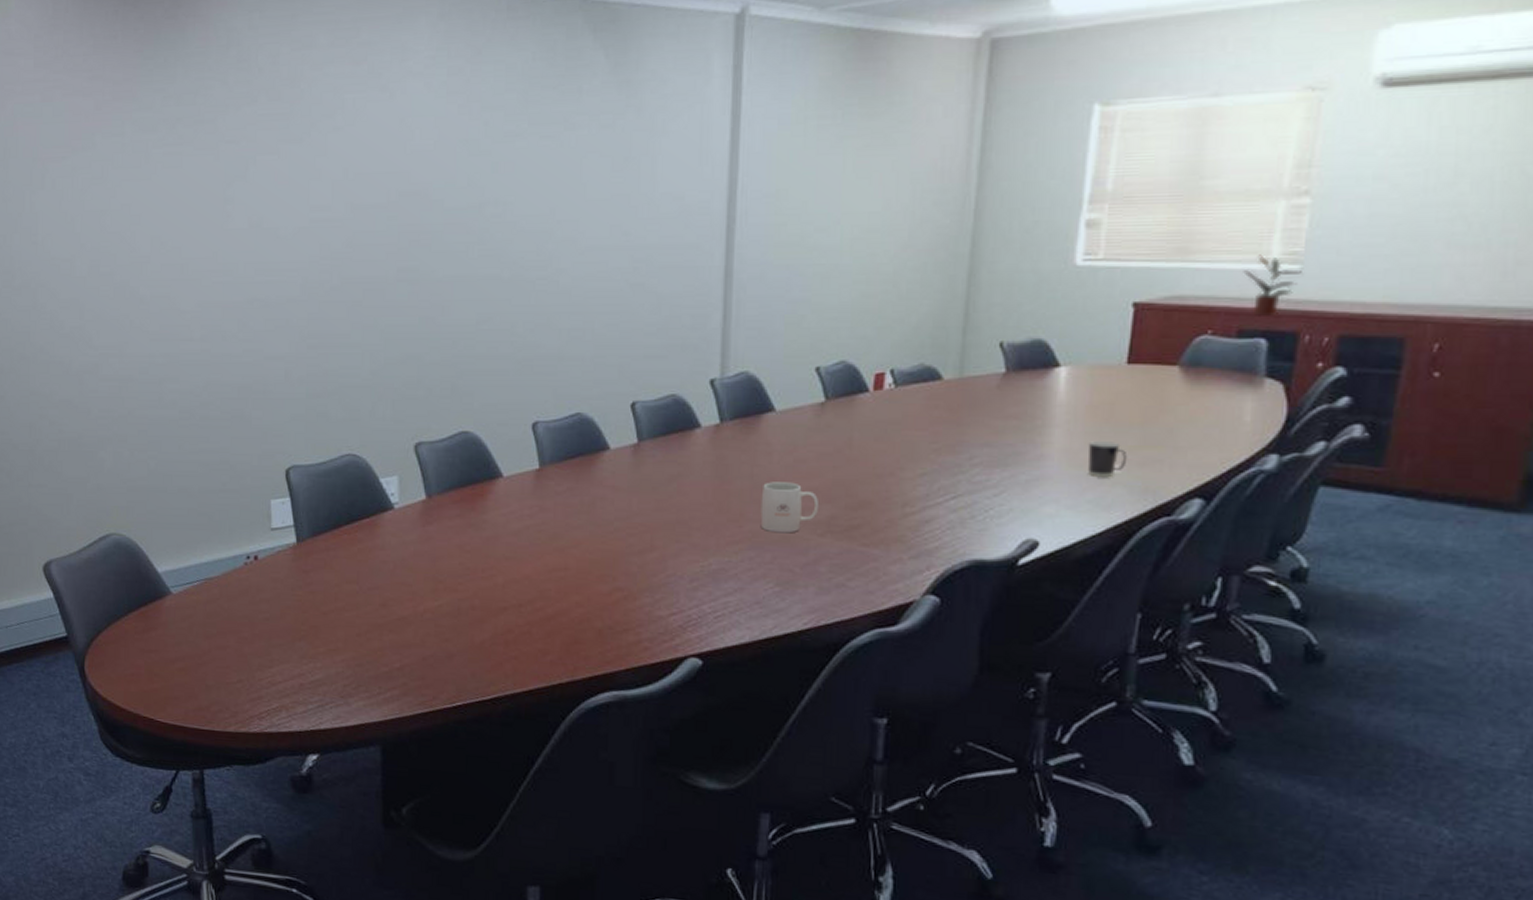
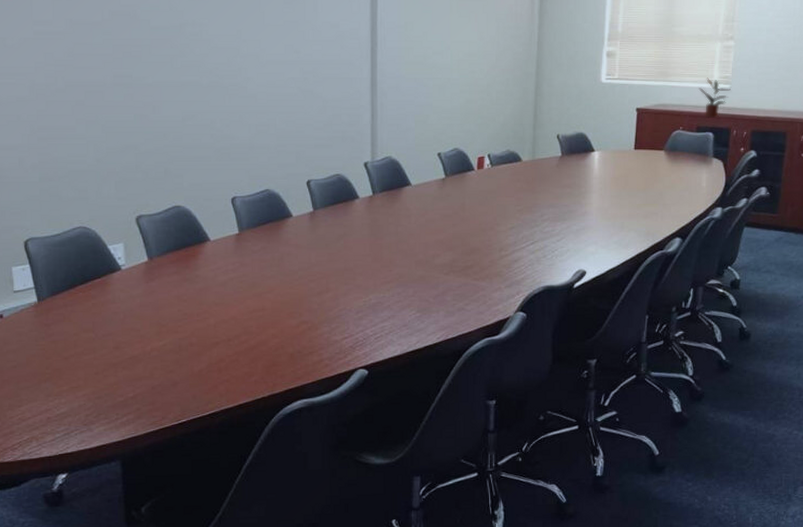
mug: present [760,482,820,534] -> none [404,237,445,274]
mug: present [1087,441,1128,476] -> none [613,202,637,225]

